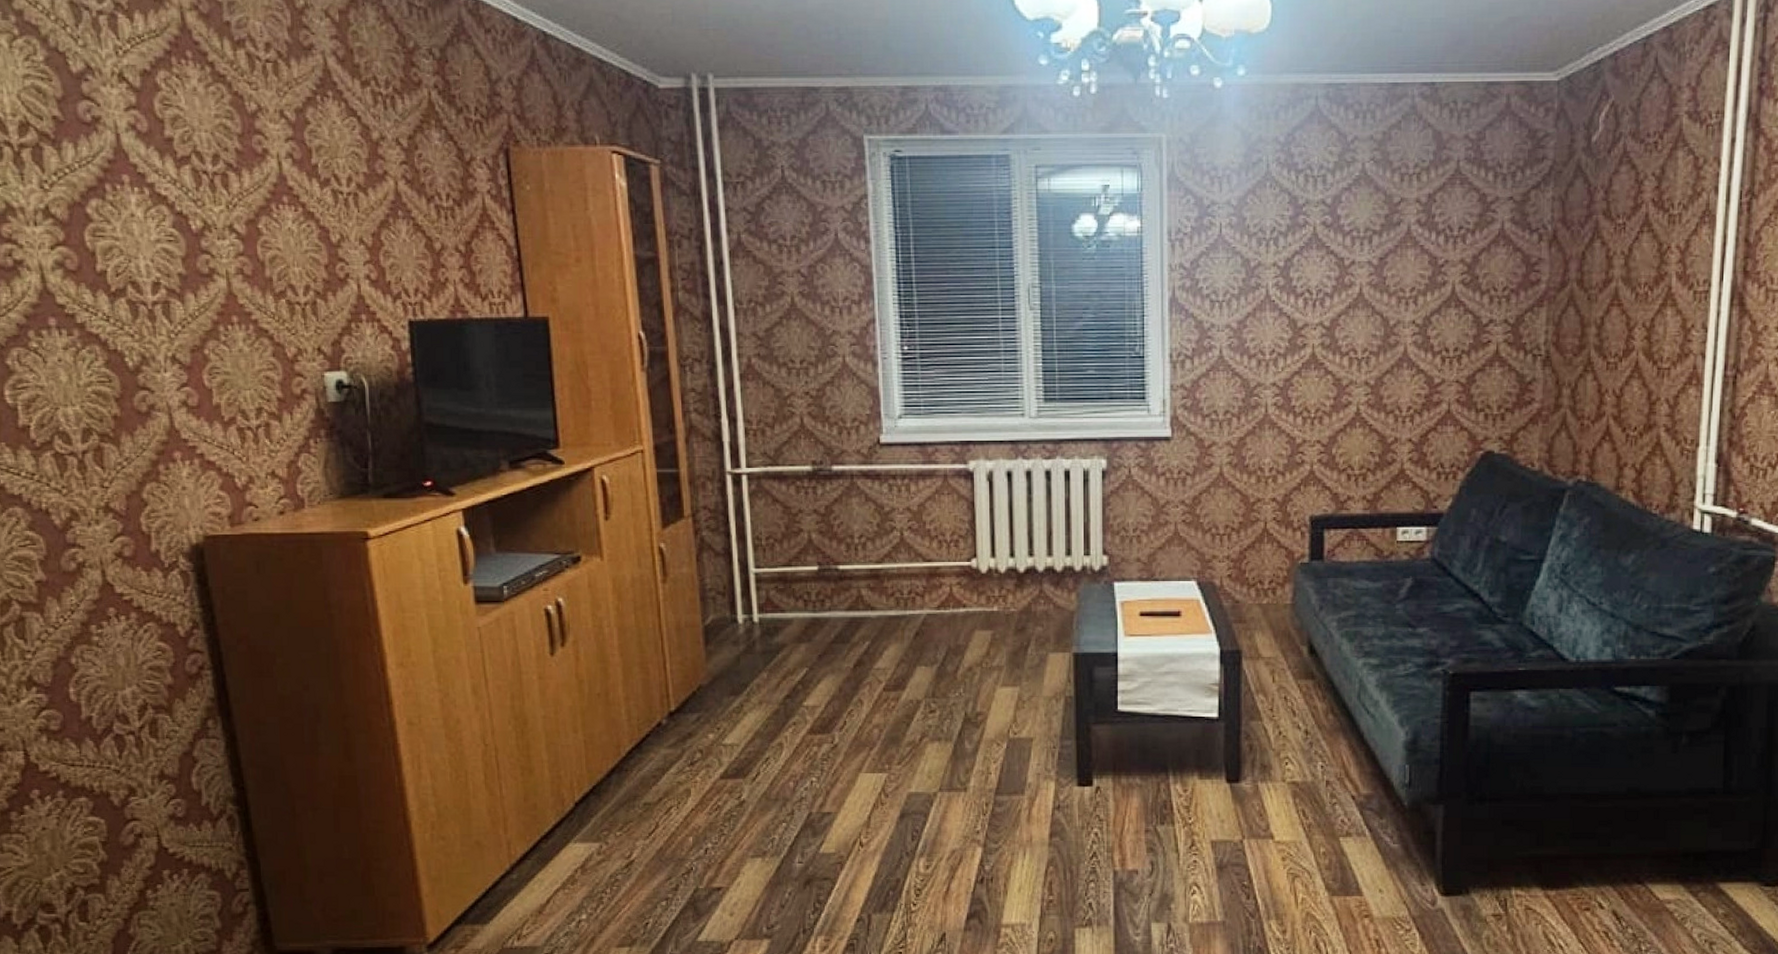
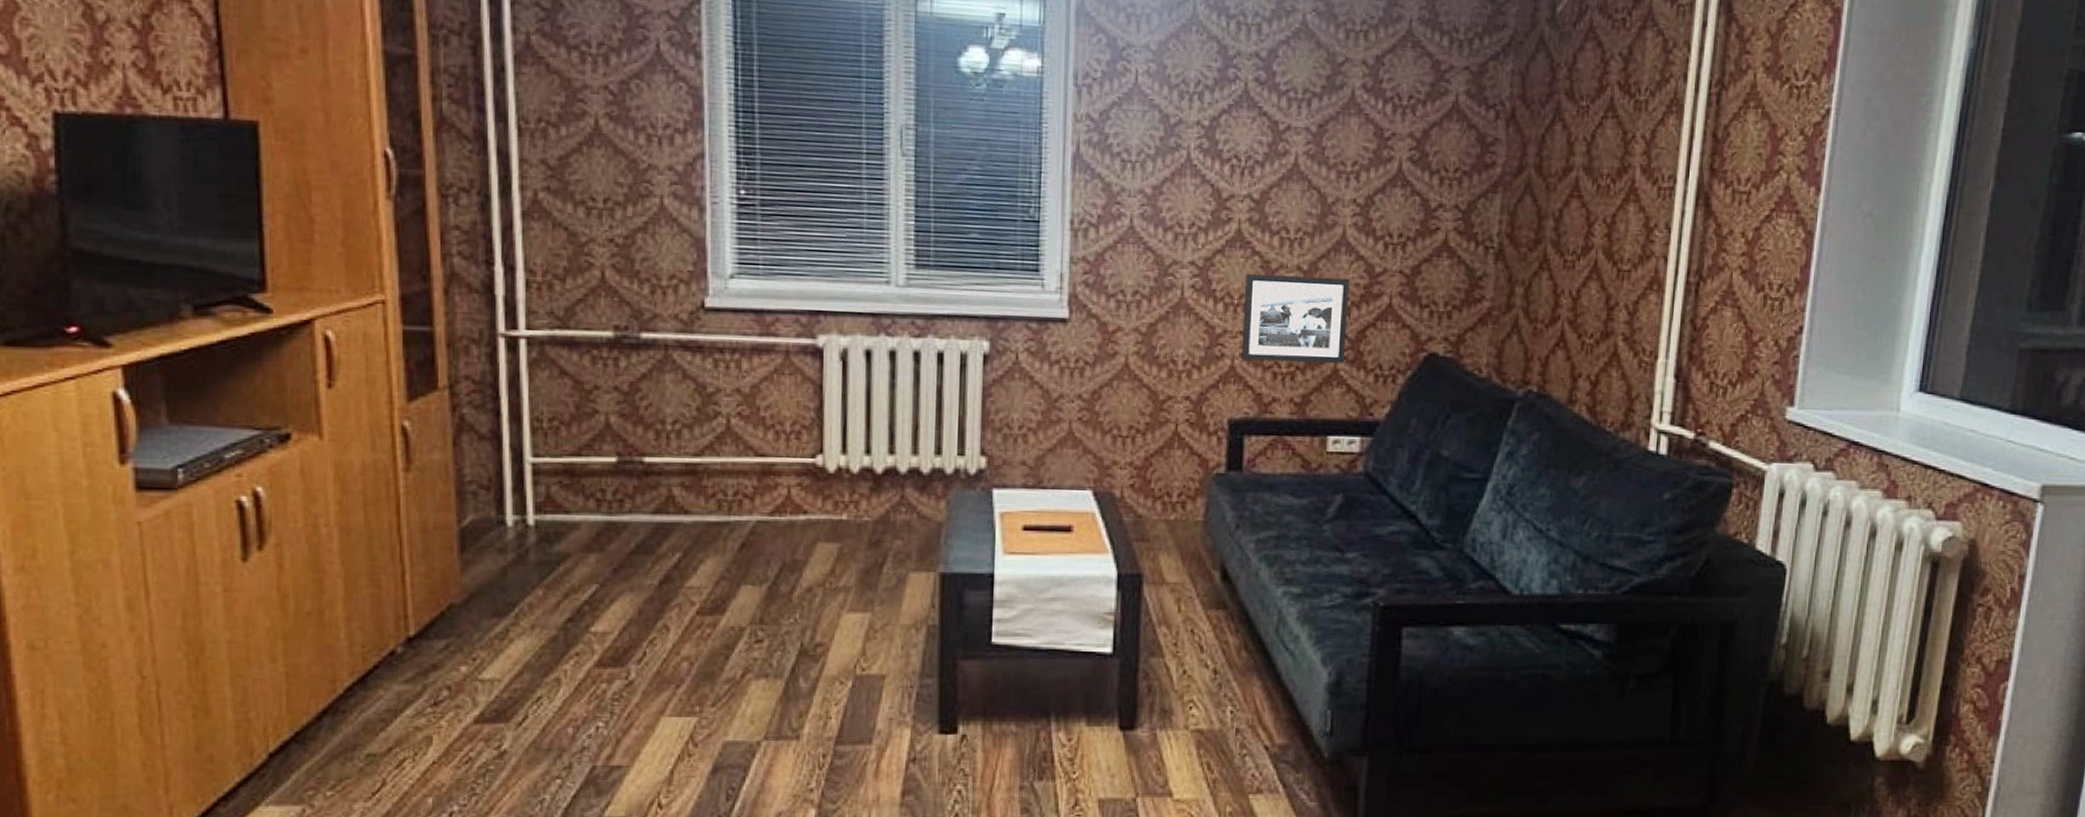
picture frame: none [1319,390,1412,465] -> present [1241,273,1349,364]

